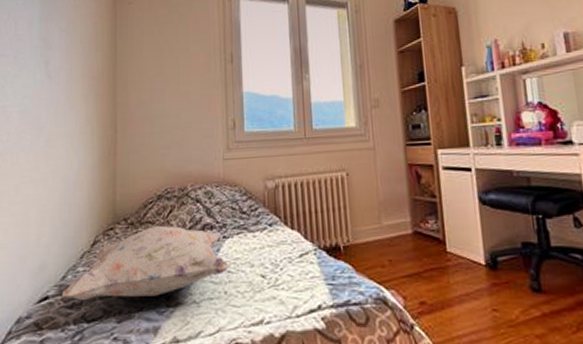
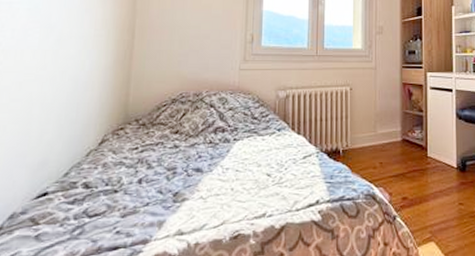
decorative pillow: present [62,225,231,301] -> none [63,127,239,197]

